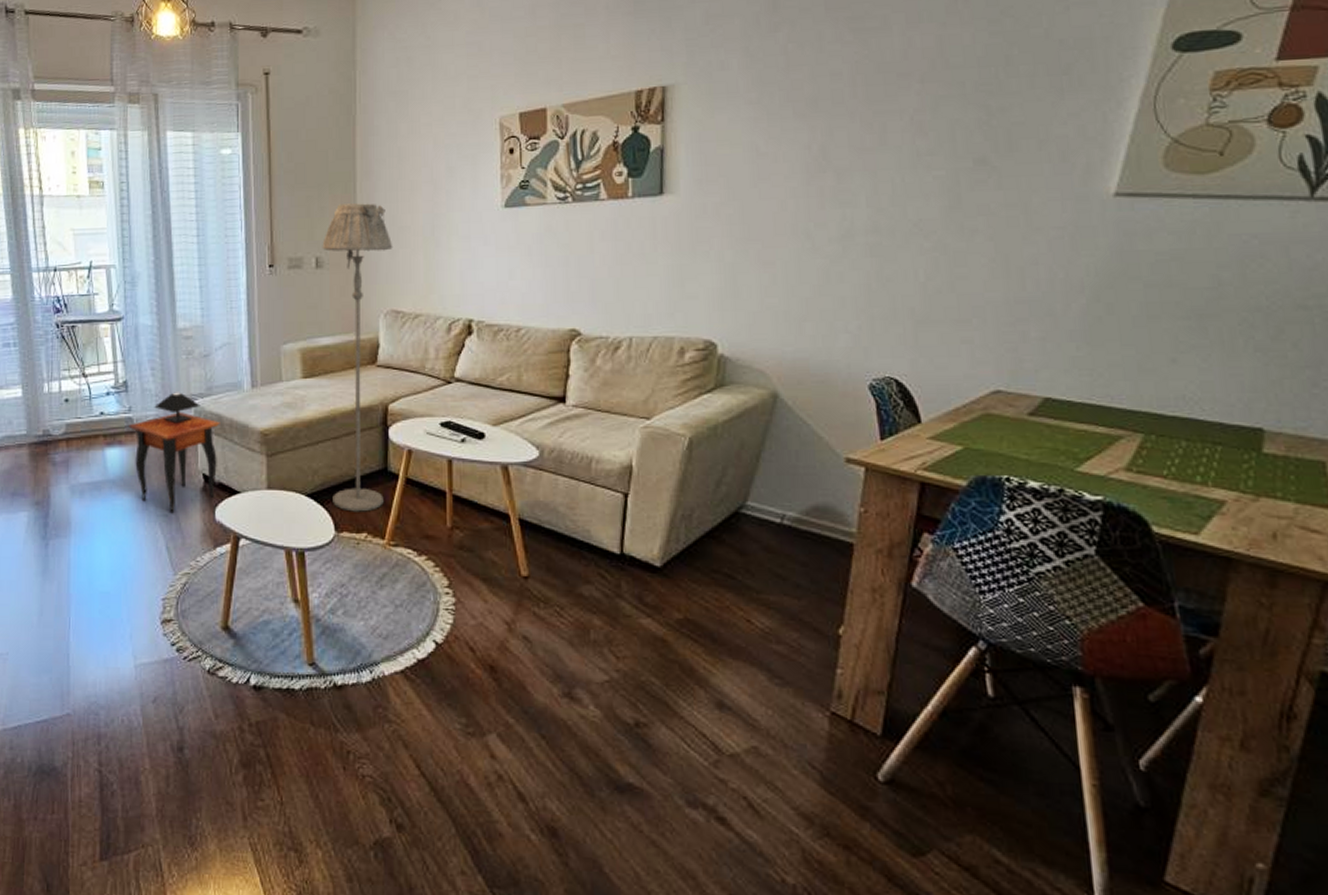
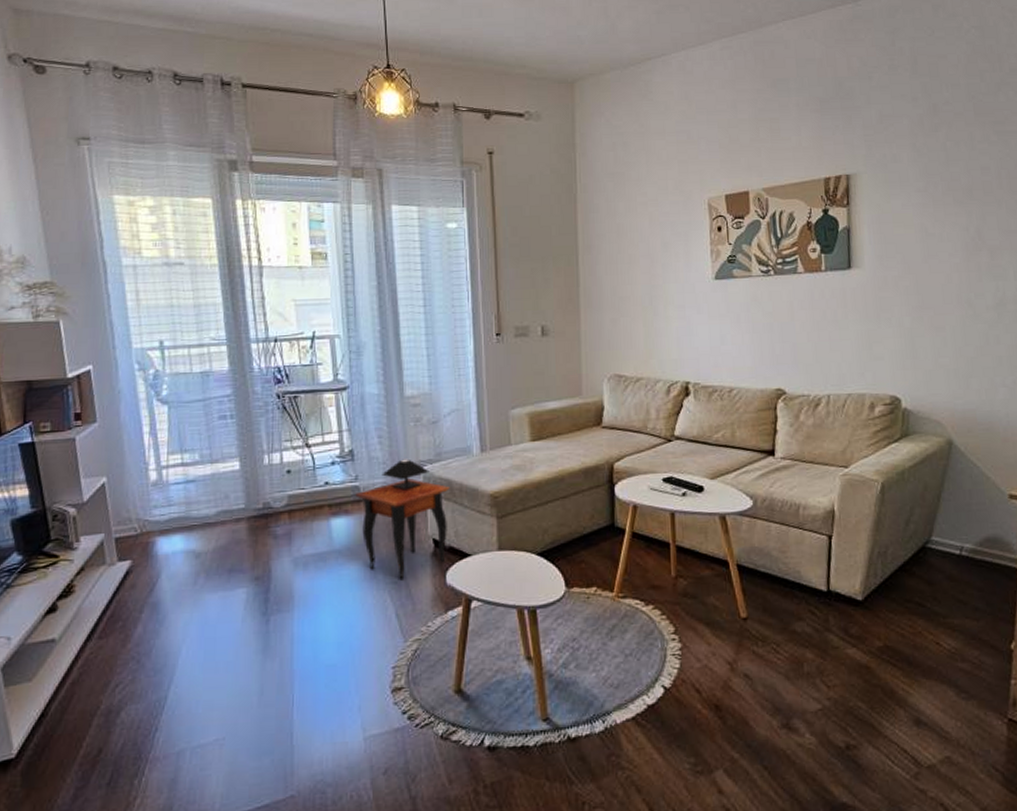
floor lamp: present [322,203,393,512] -> none [547,275,615,568]

